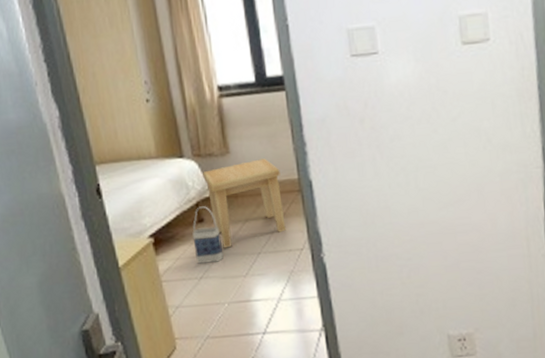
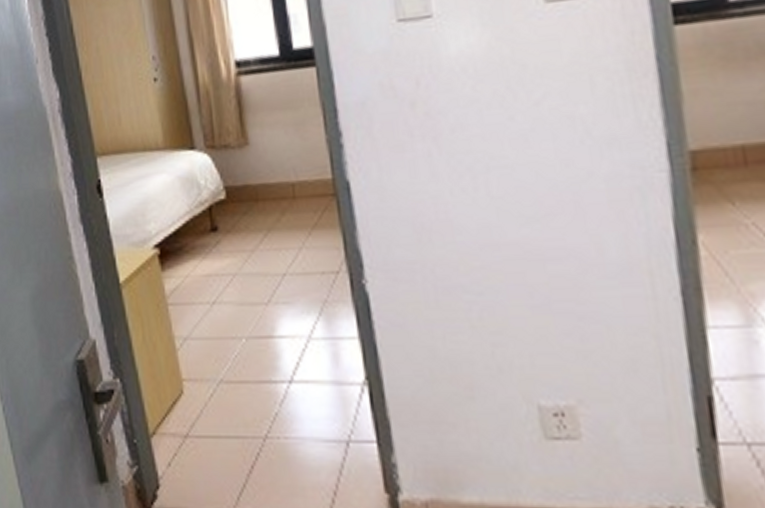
bag: present [192,206,224,264] -> none [204,211,241,284]
side table: present [203,158,286,248] -> none [217,152,318,266]

